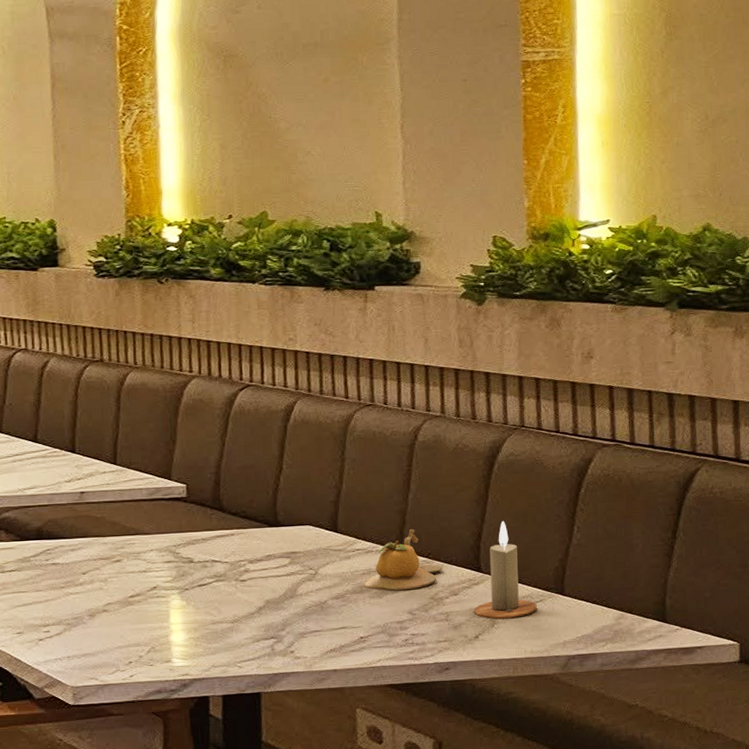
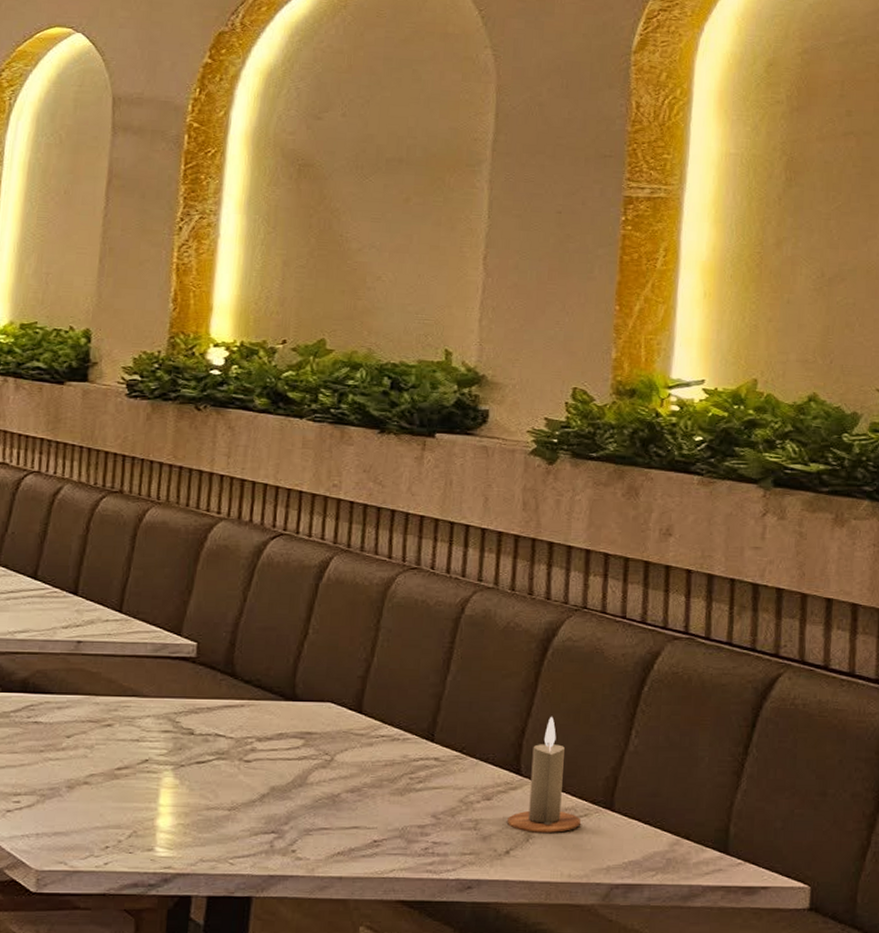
decorative pumpkin: present [364,529,443,591] -> none [385,718,478,789]

